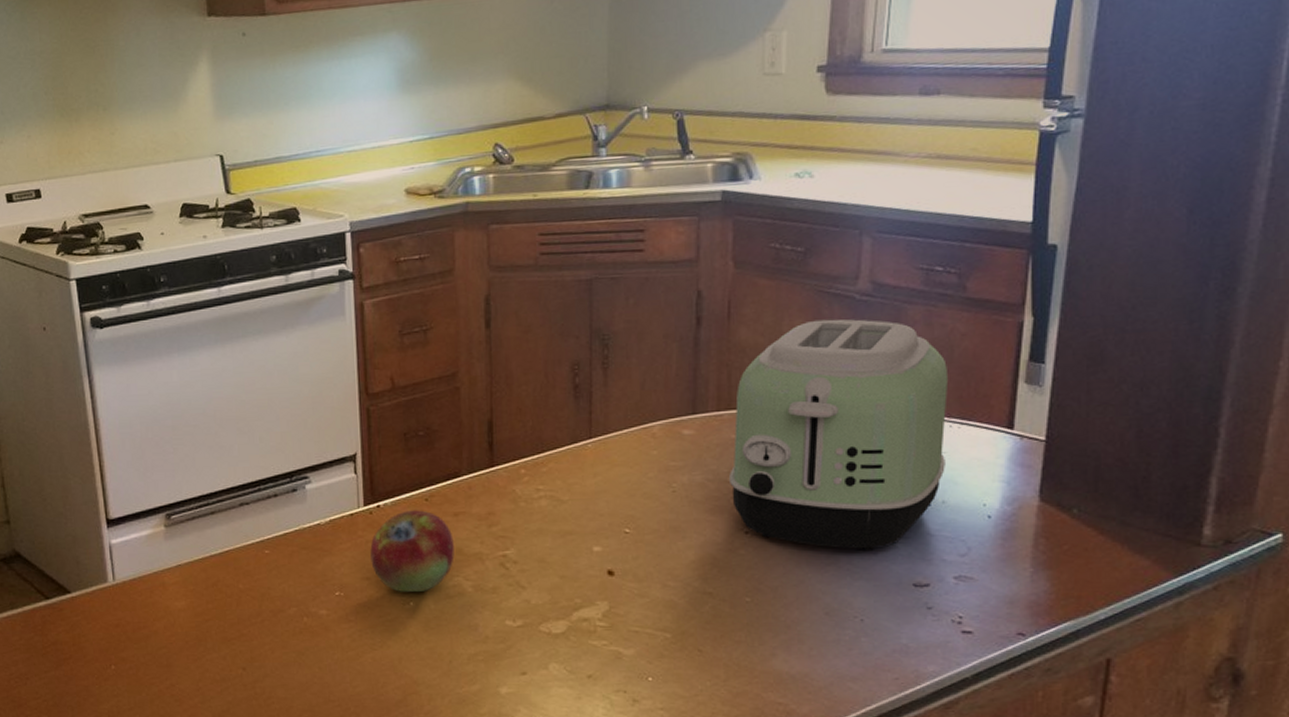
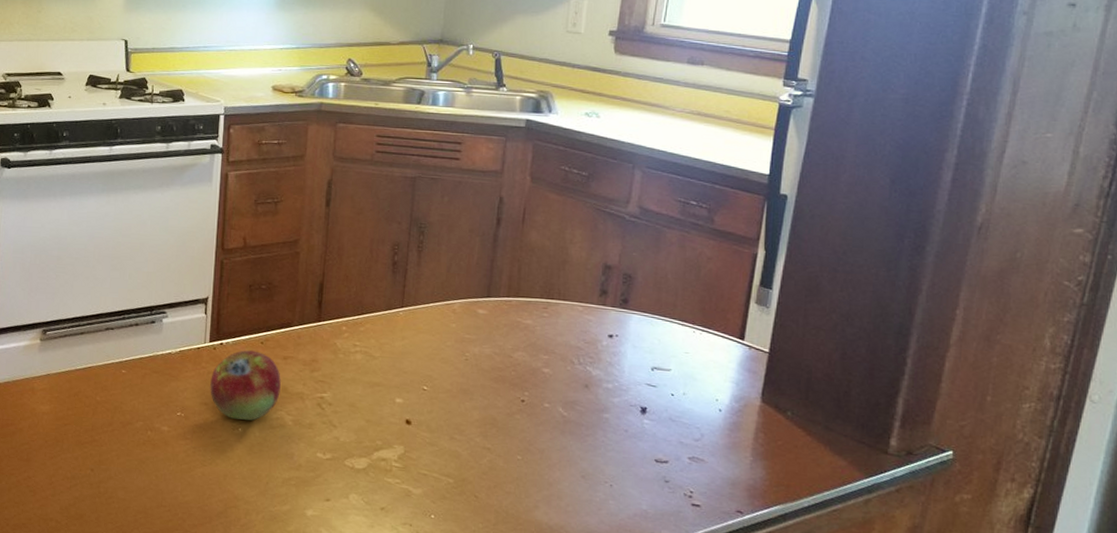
toaster: present [728,319,949,551] -> none [511,232,695,427]

